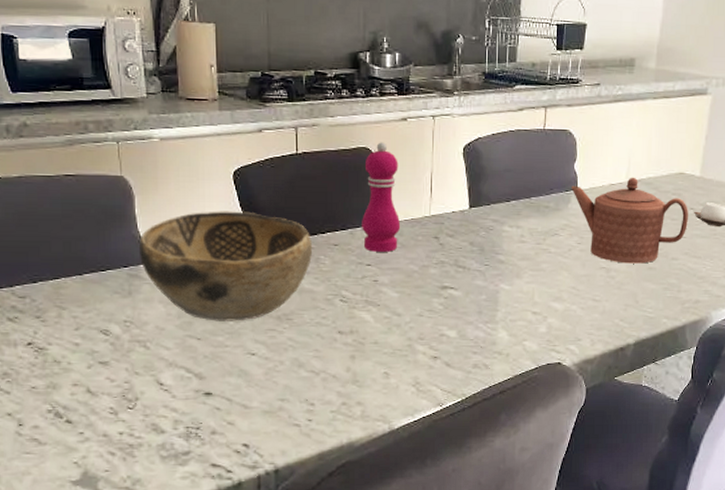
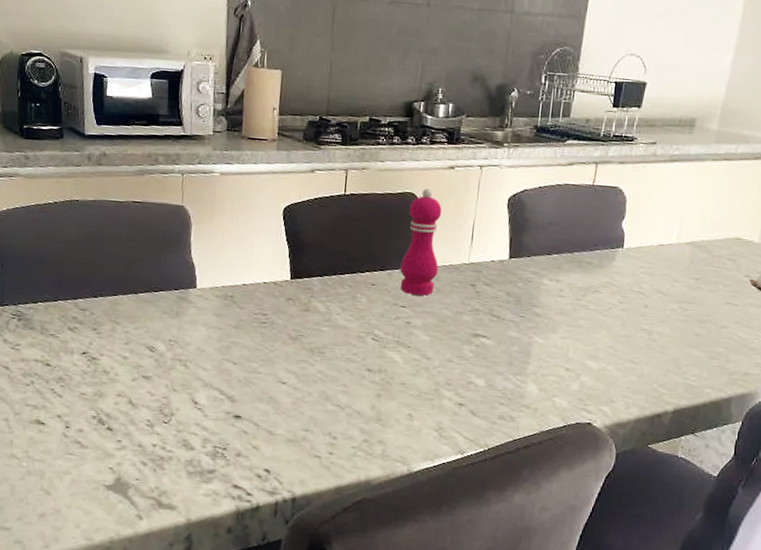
decorative bowl: present [138,211,313,321] -> none [190,243,351,350]
teapot: present [571,177,688,264] -> none [617,238,743,329]

